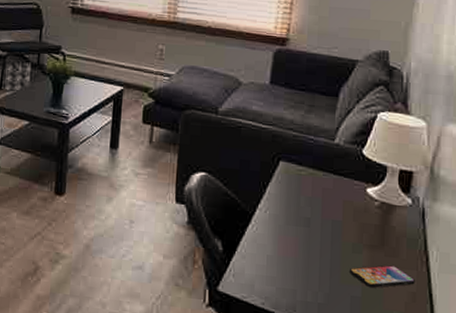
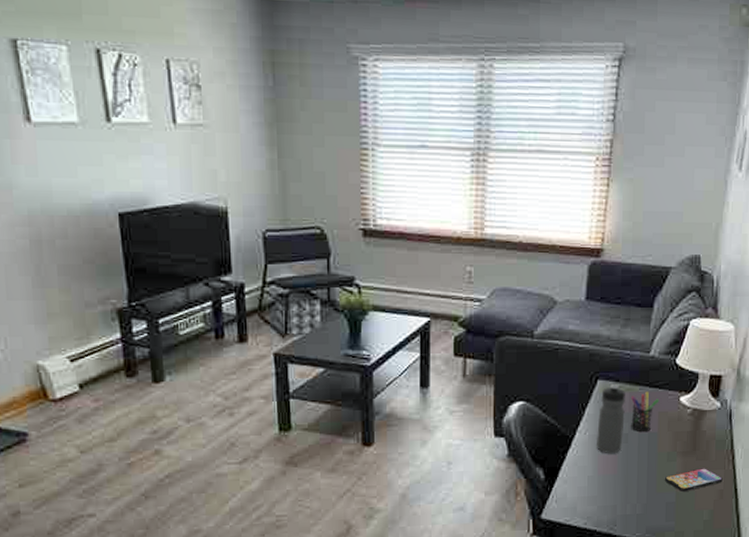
water bottle: none [277,167,308,237] -> present [597,384,625,454]
pen holder: none [313,178,345,219] -> present [631,391,660,433]

